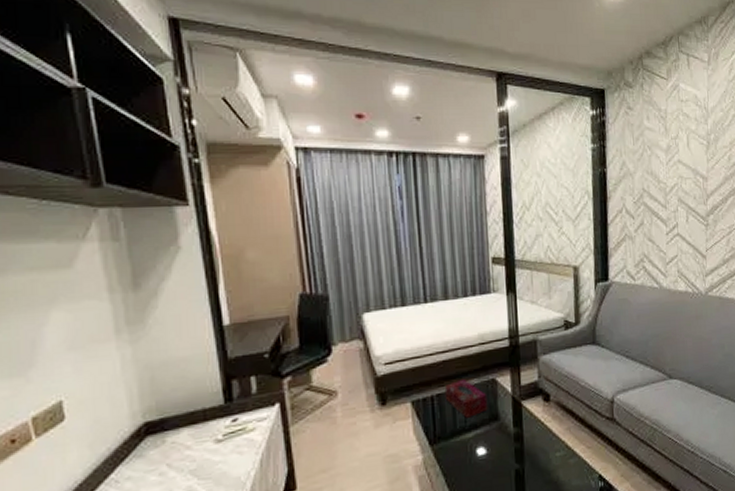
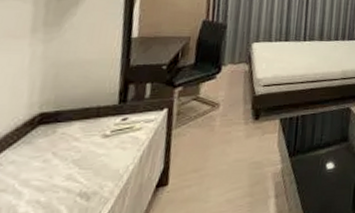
tissue box: present [444,380,488,418] -> none [308,106,342,137]

